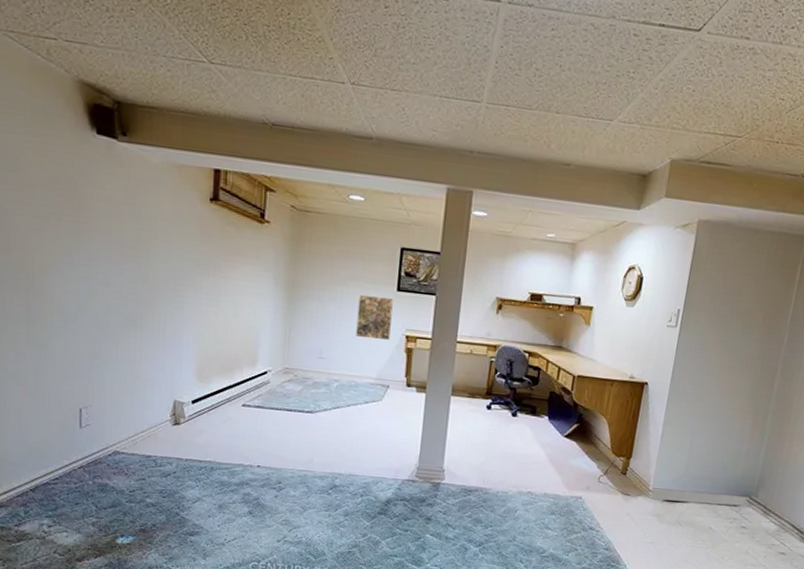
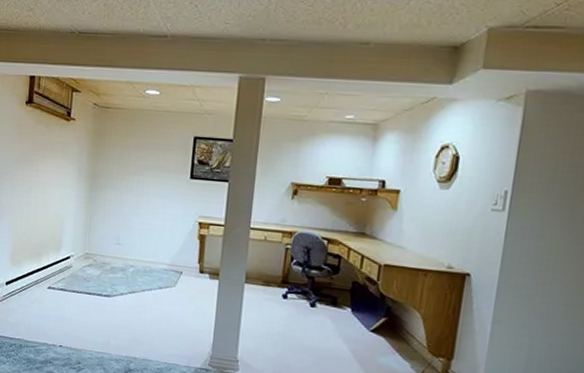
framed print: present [356,294,395,341] -> none [151,182,188,228]

